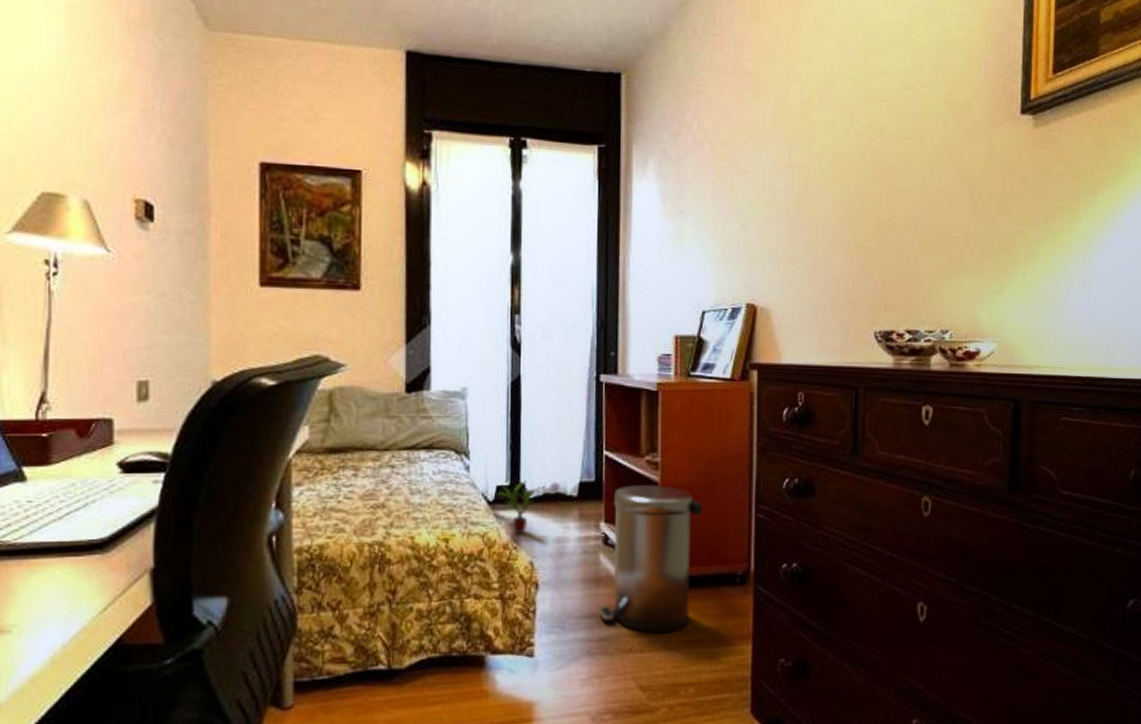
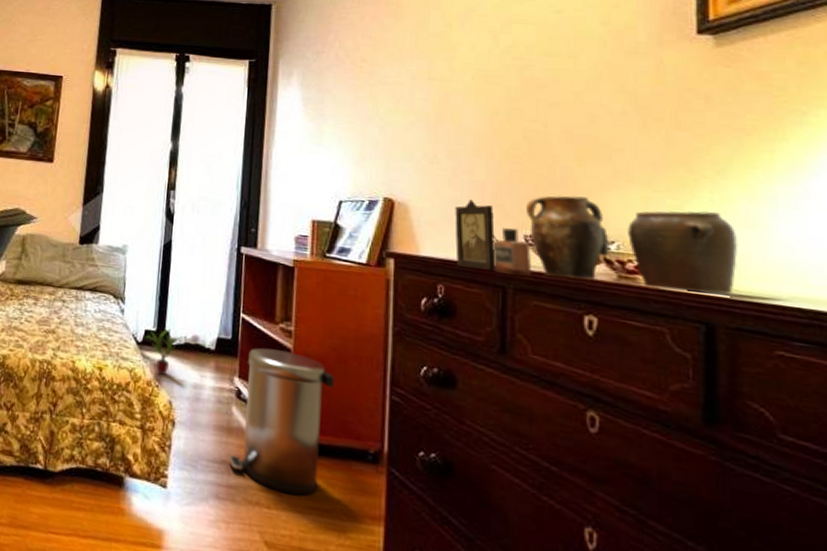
photo frame: none [813,299,852,372] -> present [455,199,498,271]
perfume: none [847,325,881,375] -> present [493,228,532,277]
jar set: none [876,287,1041,373] -> present [525,195,739,295]

